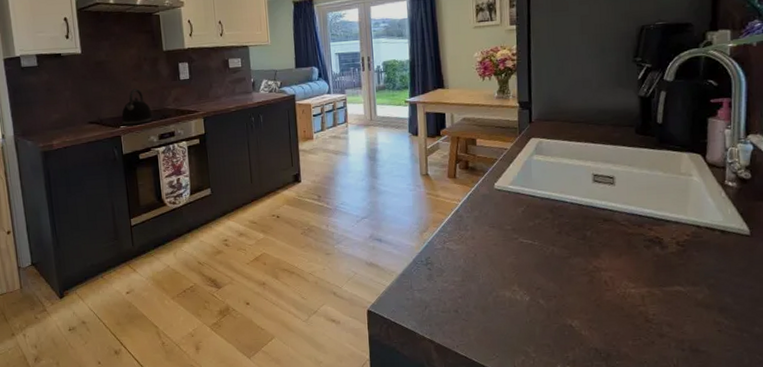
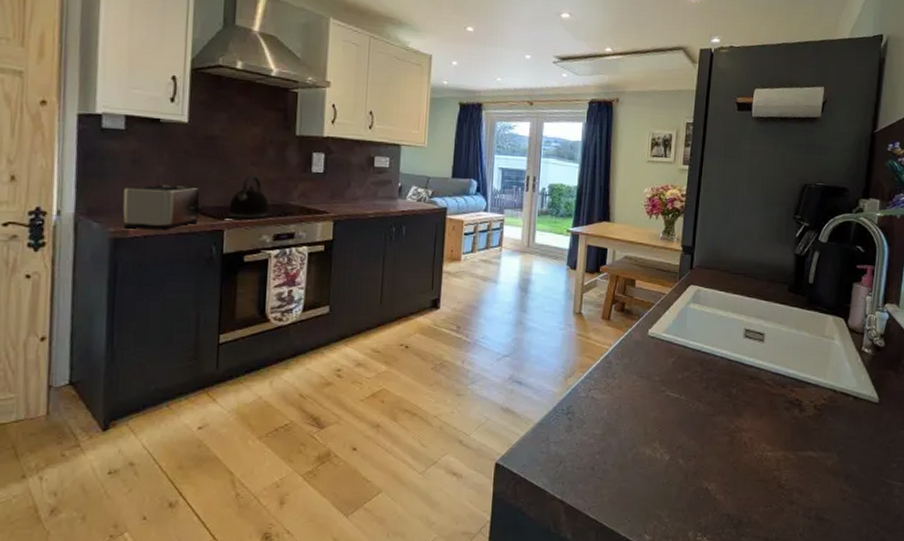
toaster: none [44,103,103,143] -> present [122,183,203,230]

